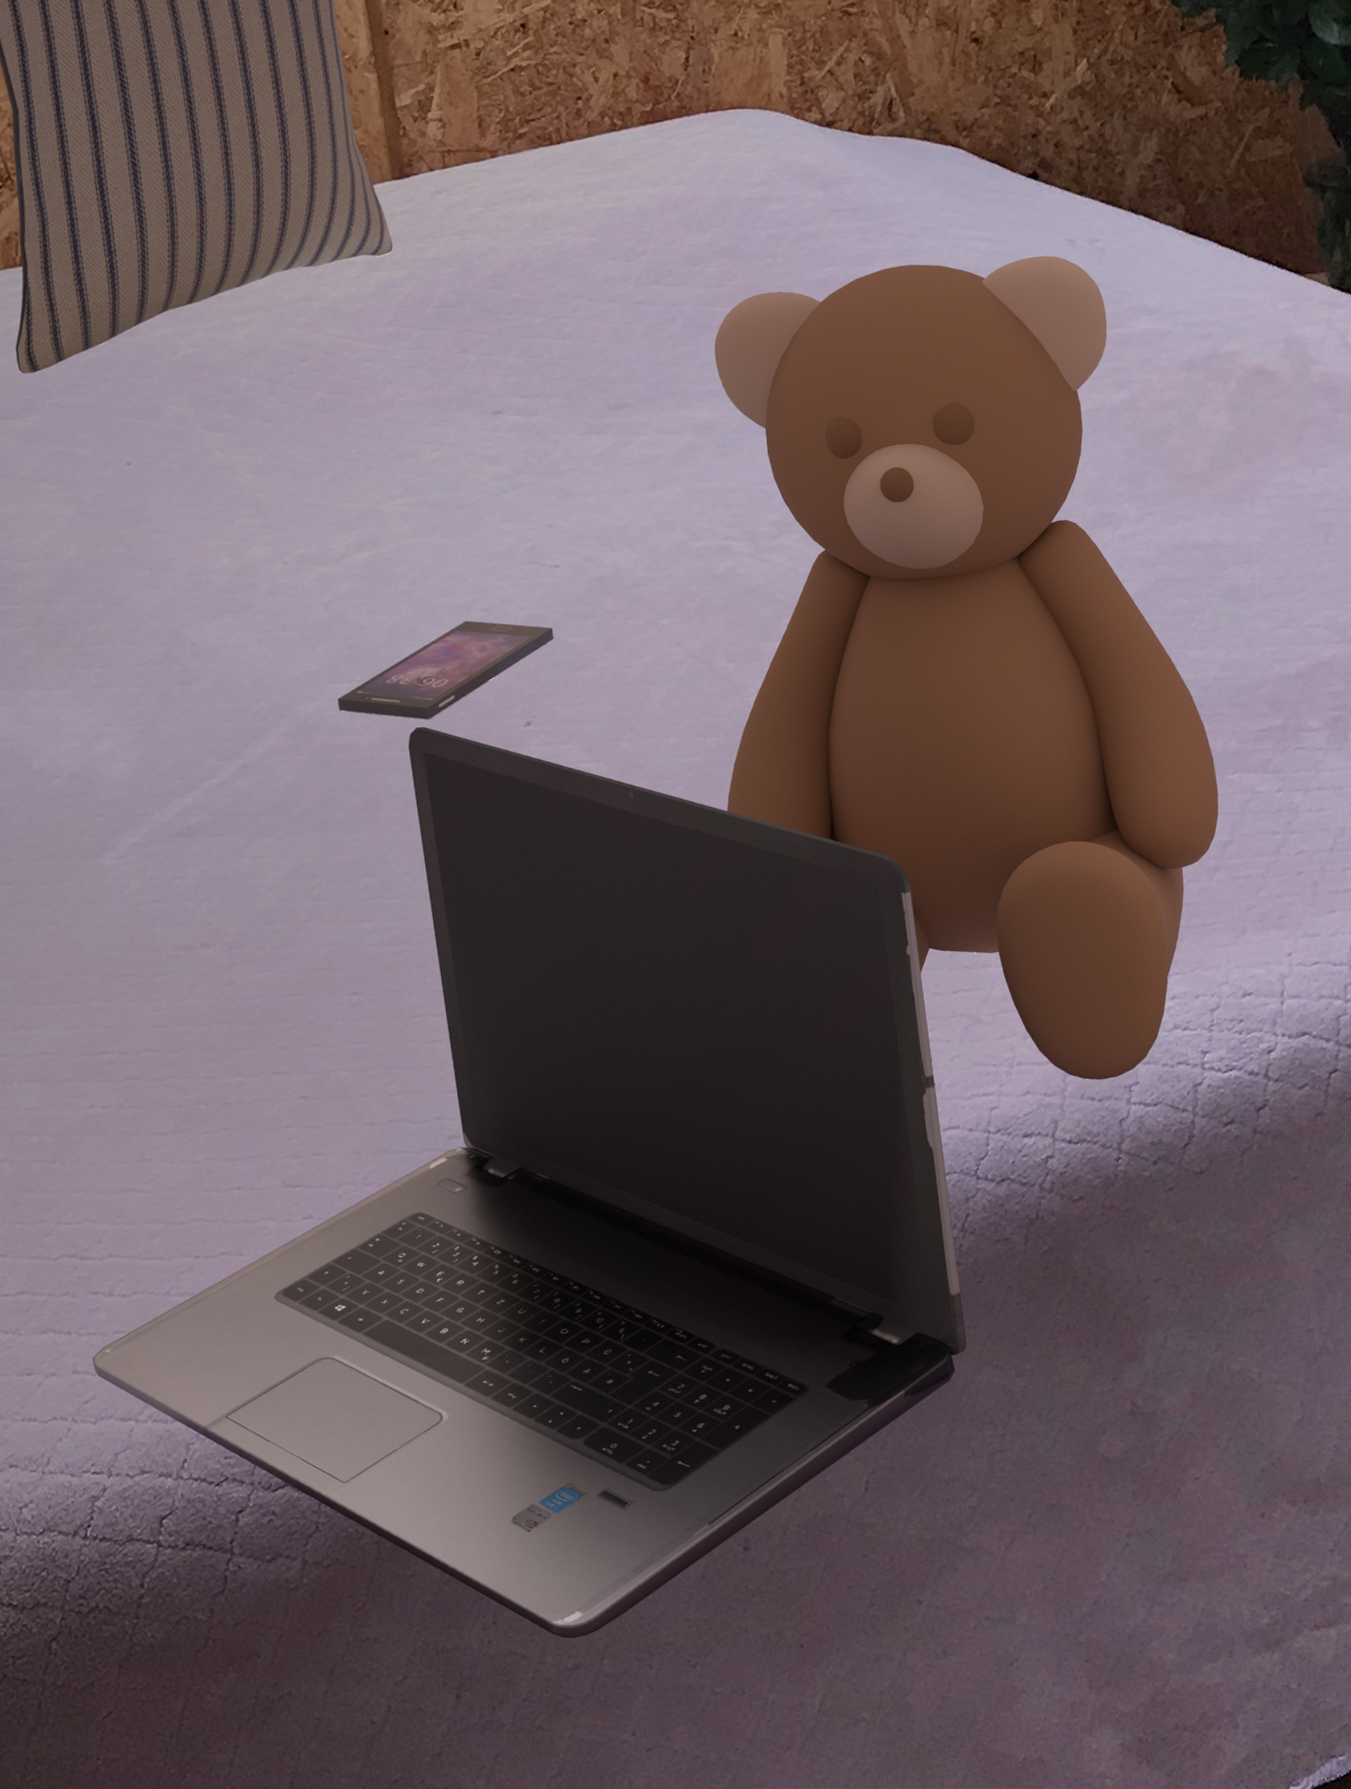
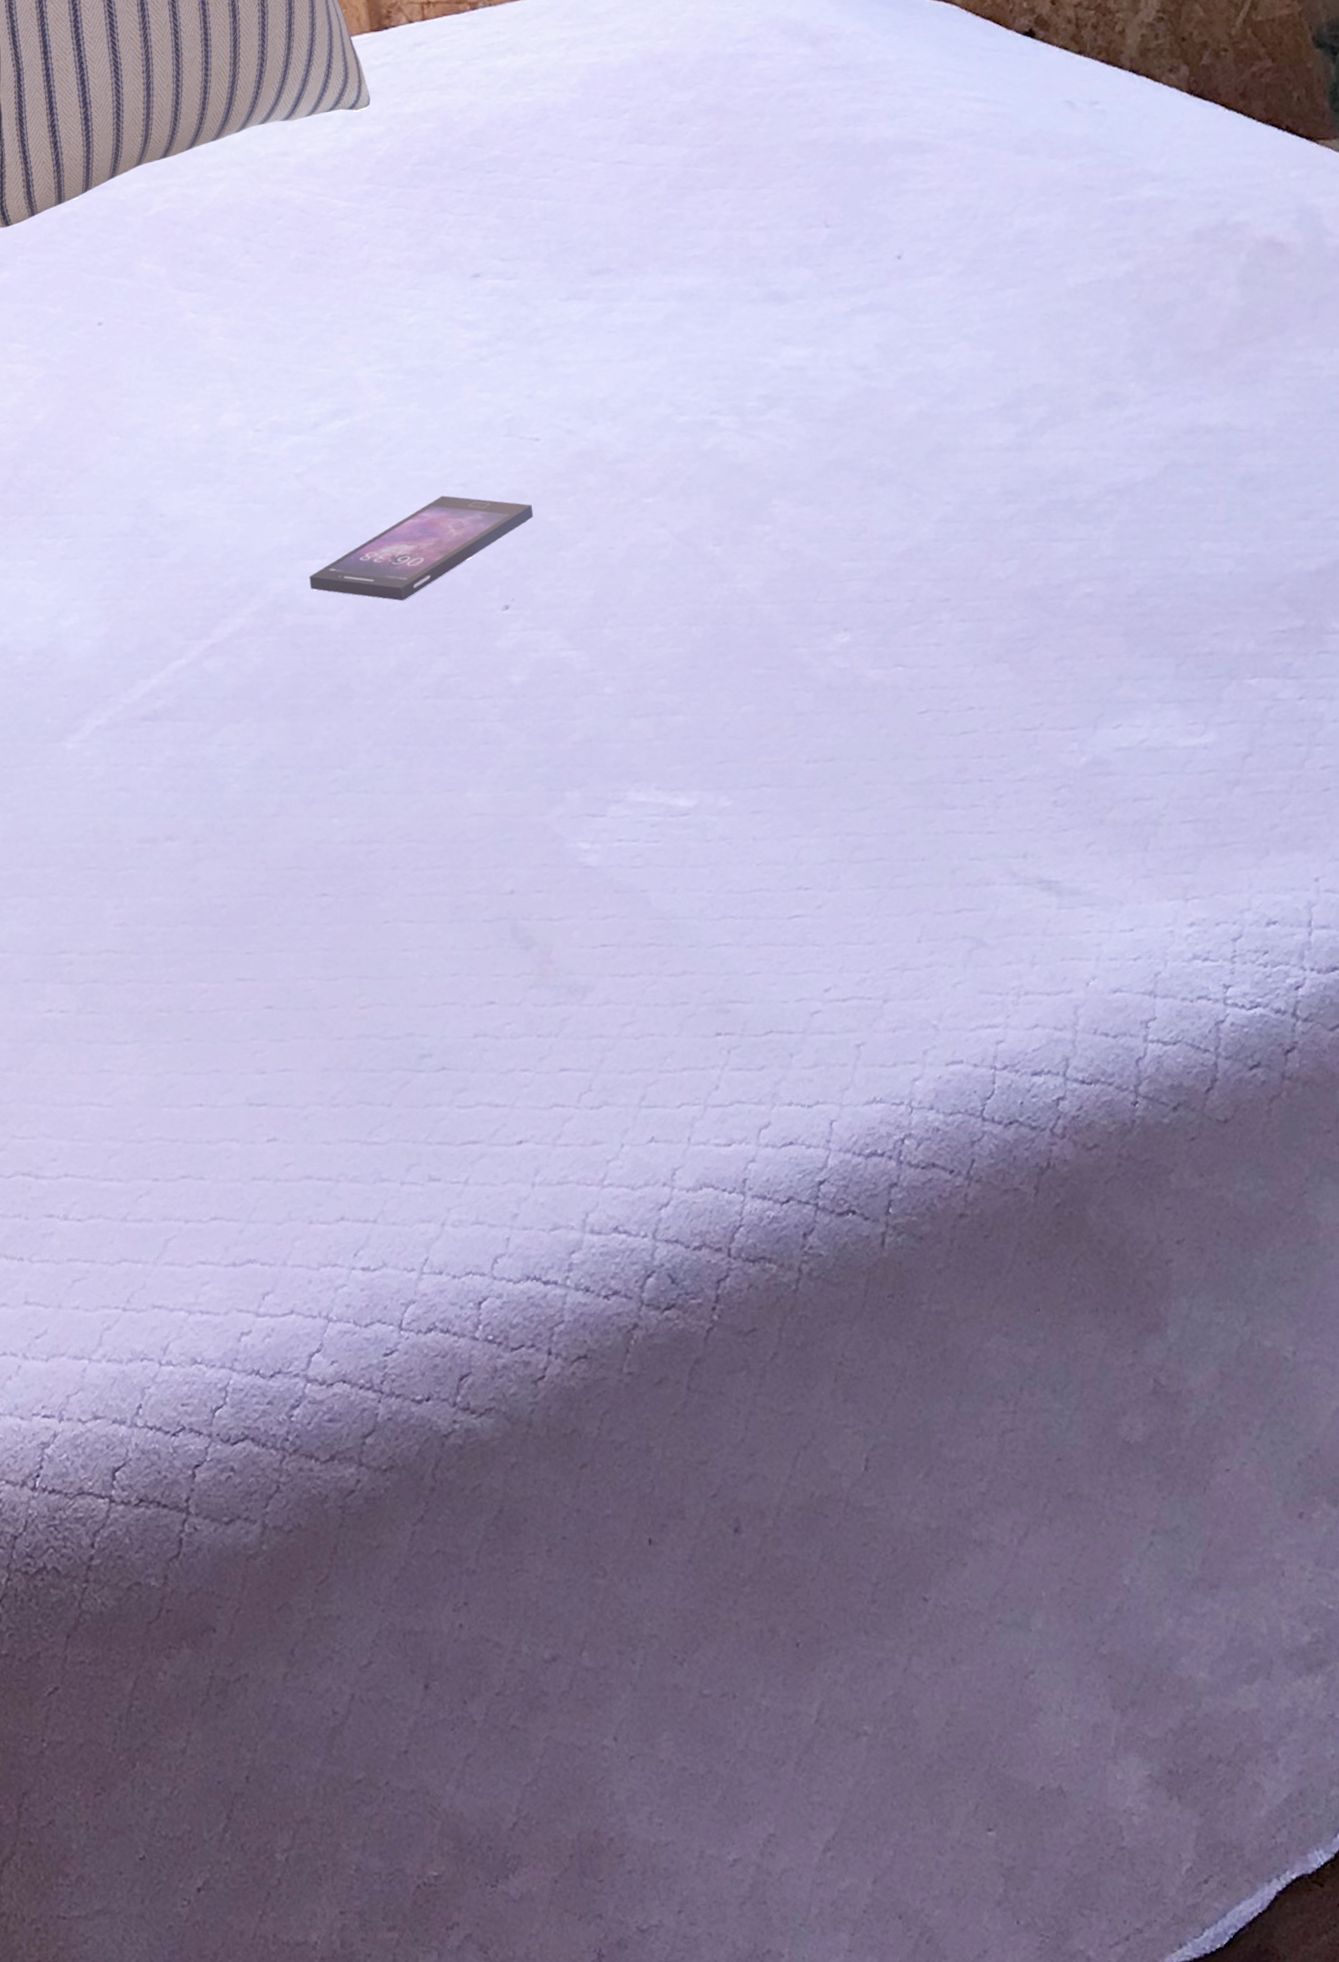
laptop computer: present [92,726,967,1639] -> none [45,608,975,1626]
teddy bear: present [714,255,1219,1080] -> none [699,117,1238,1014]

